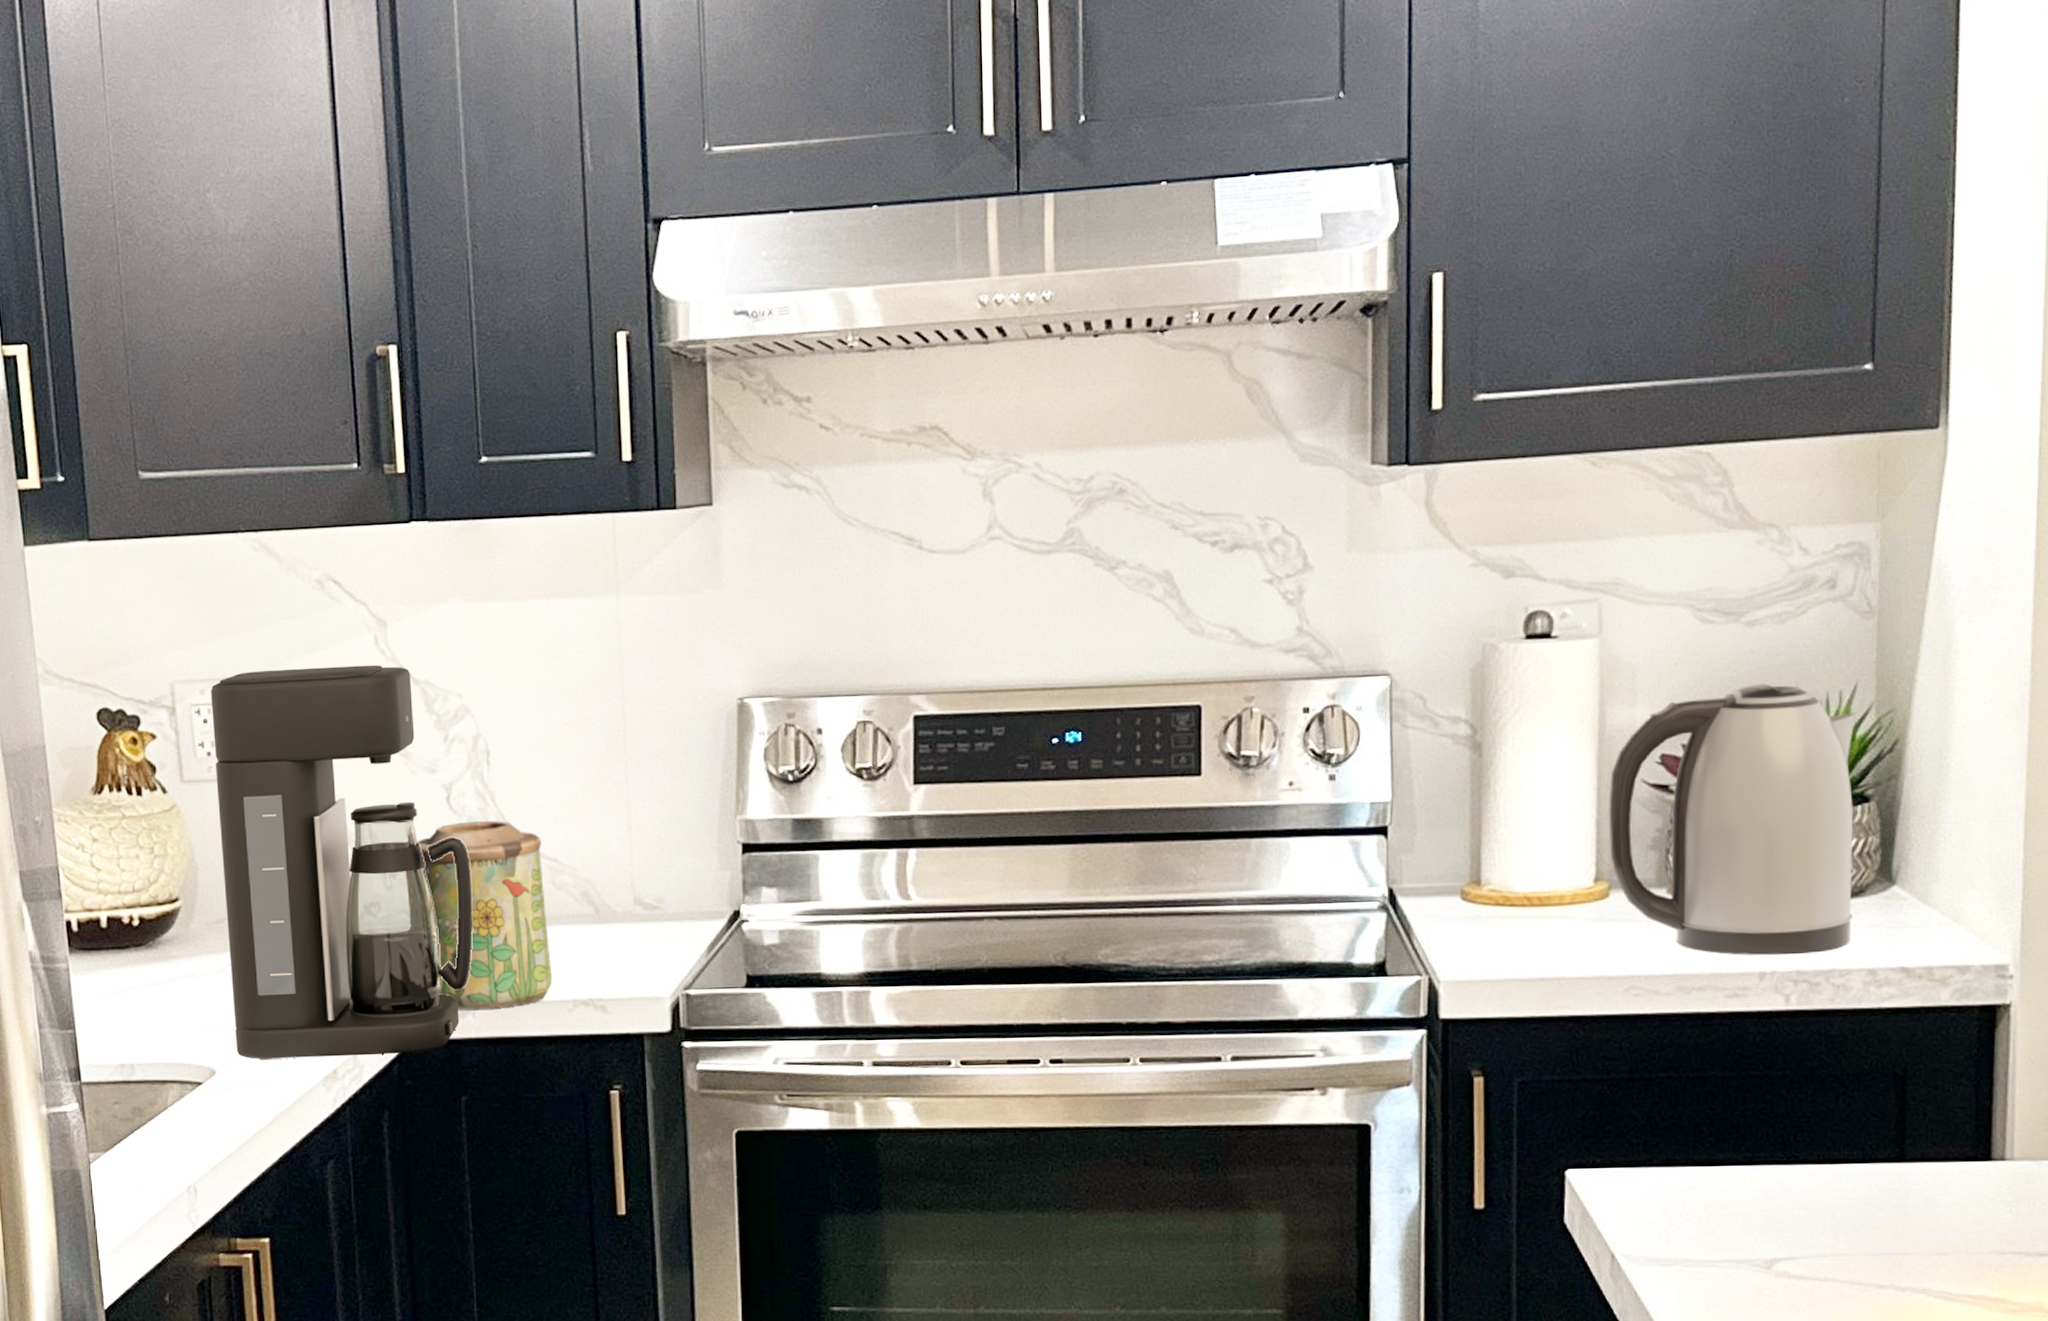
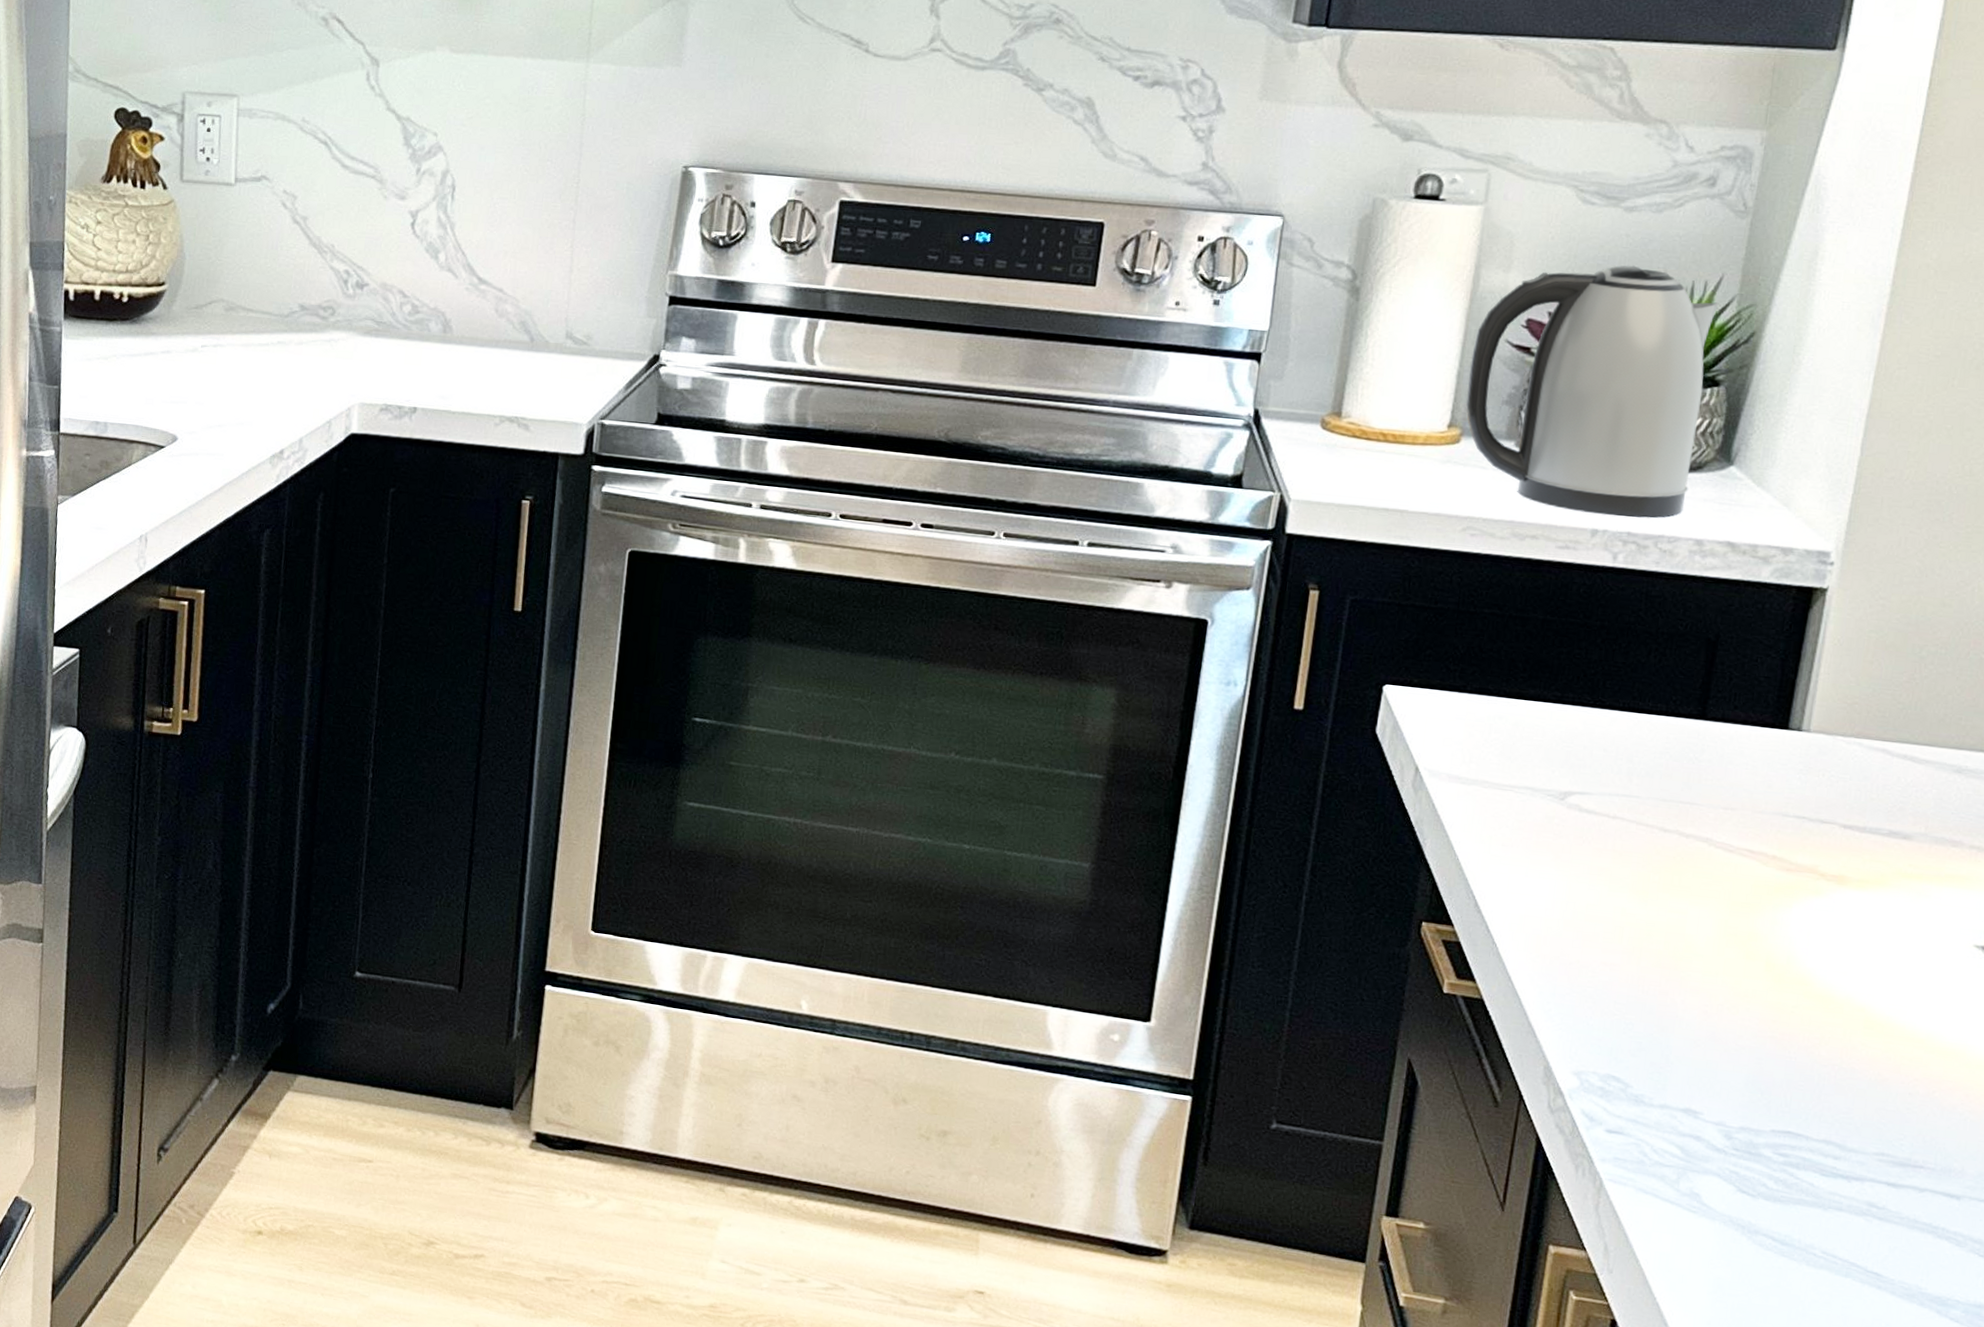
coffee maker: present [210,664,473,1060] -> none [197,91,425,446]
canister: present [417,820,553,1010] -> none [380,246,491,415]

